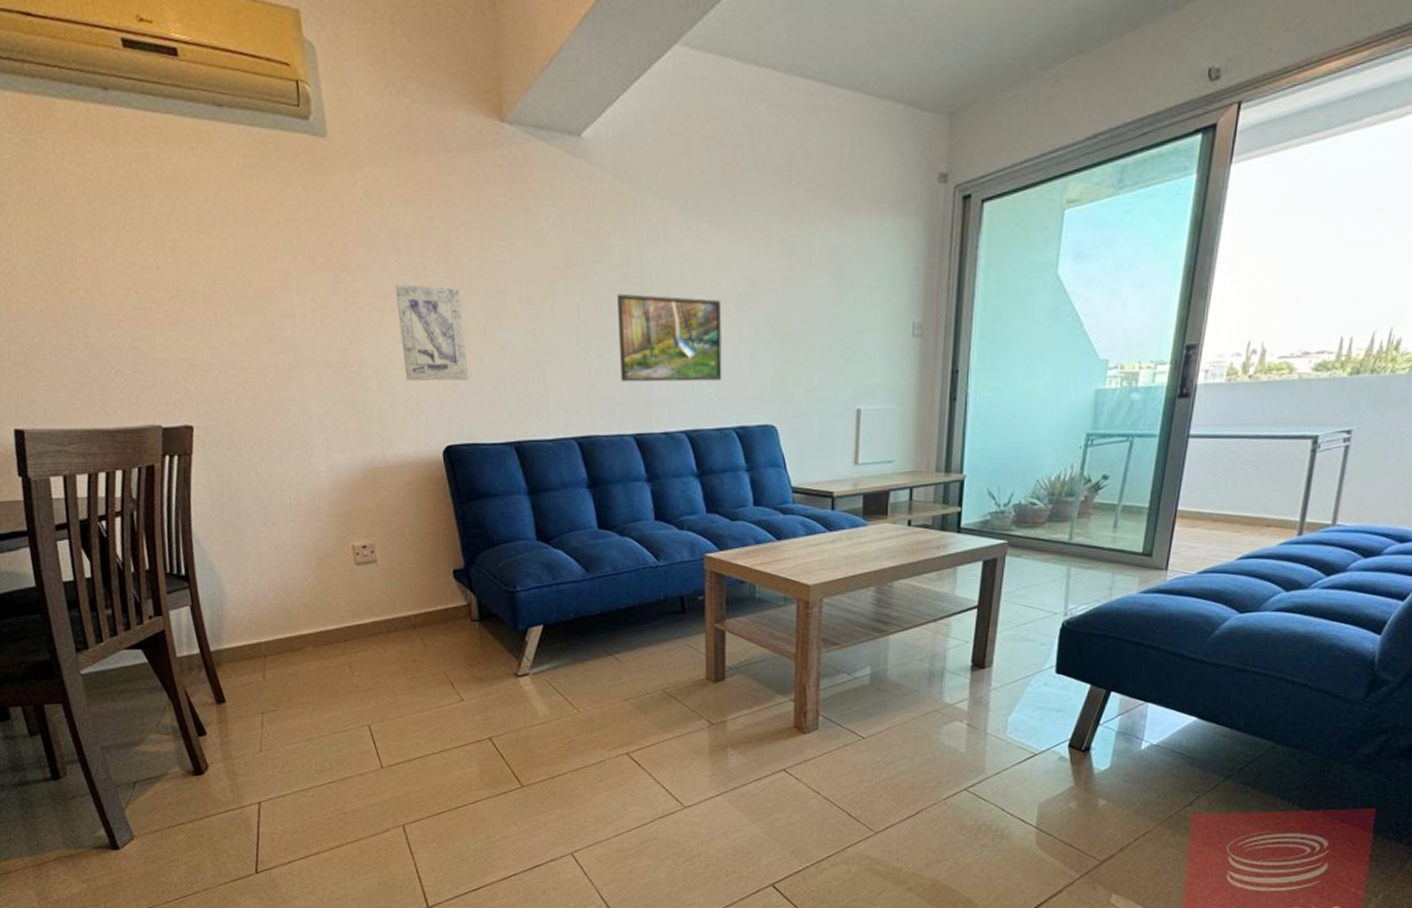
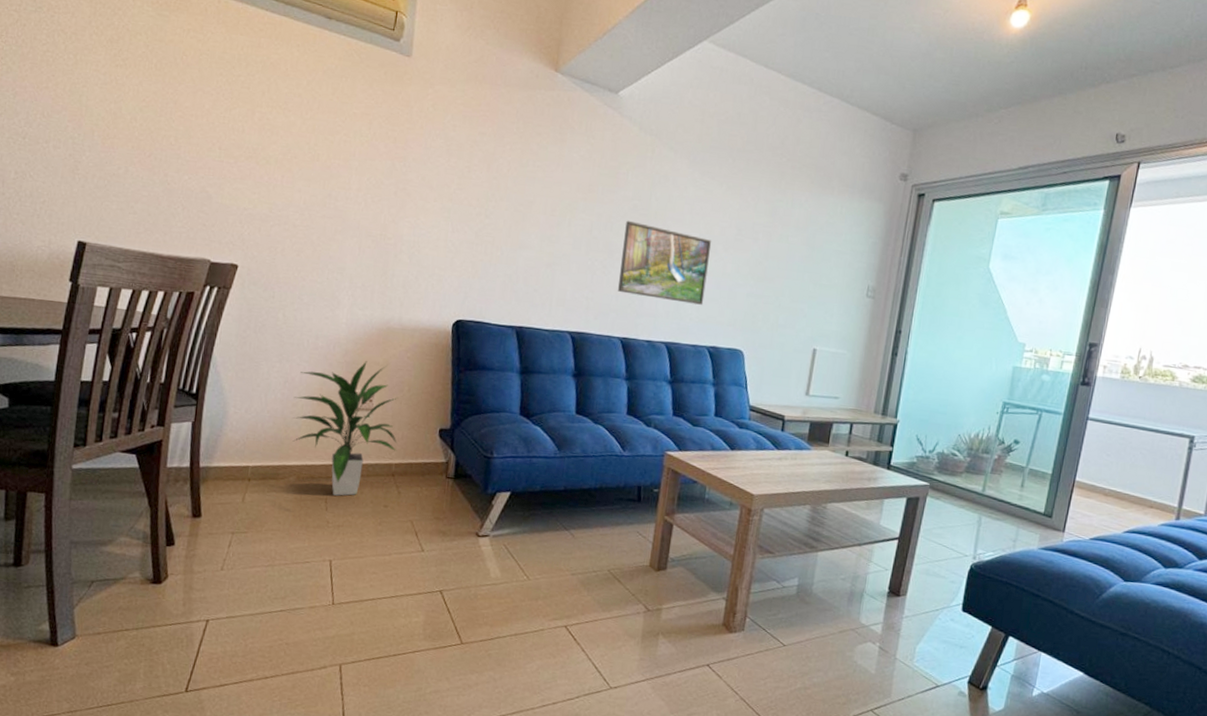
indoor plant: none [289,509,413,658] -> present [292,361,398,496]
wall art: present [396,284,469,381] -> none [434,180,496,268]

